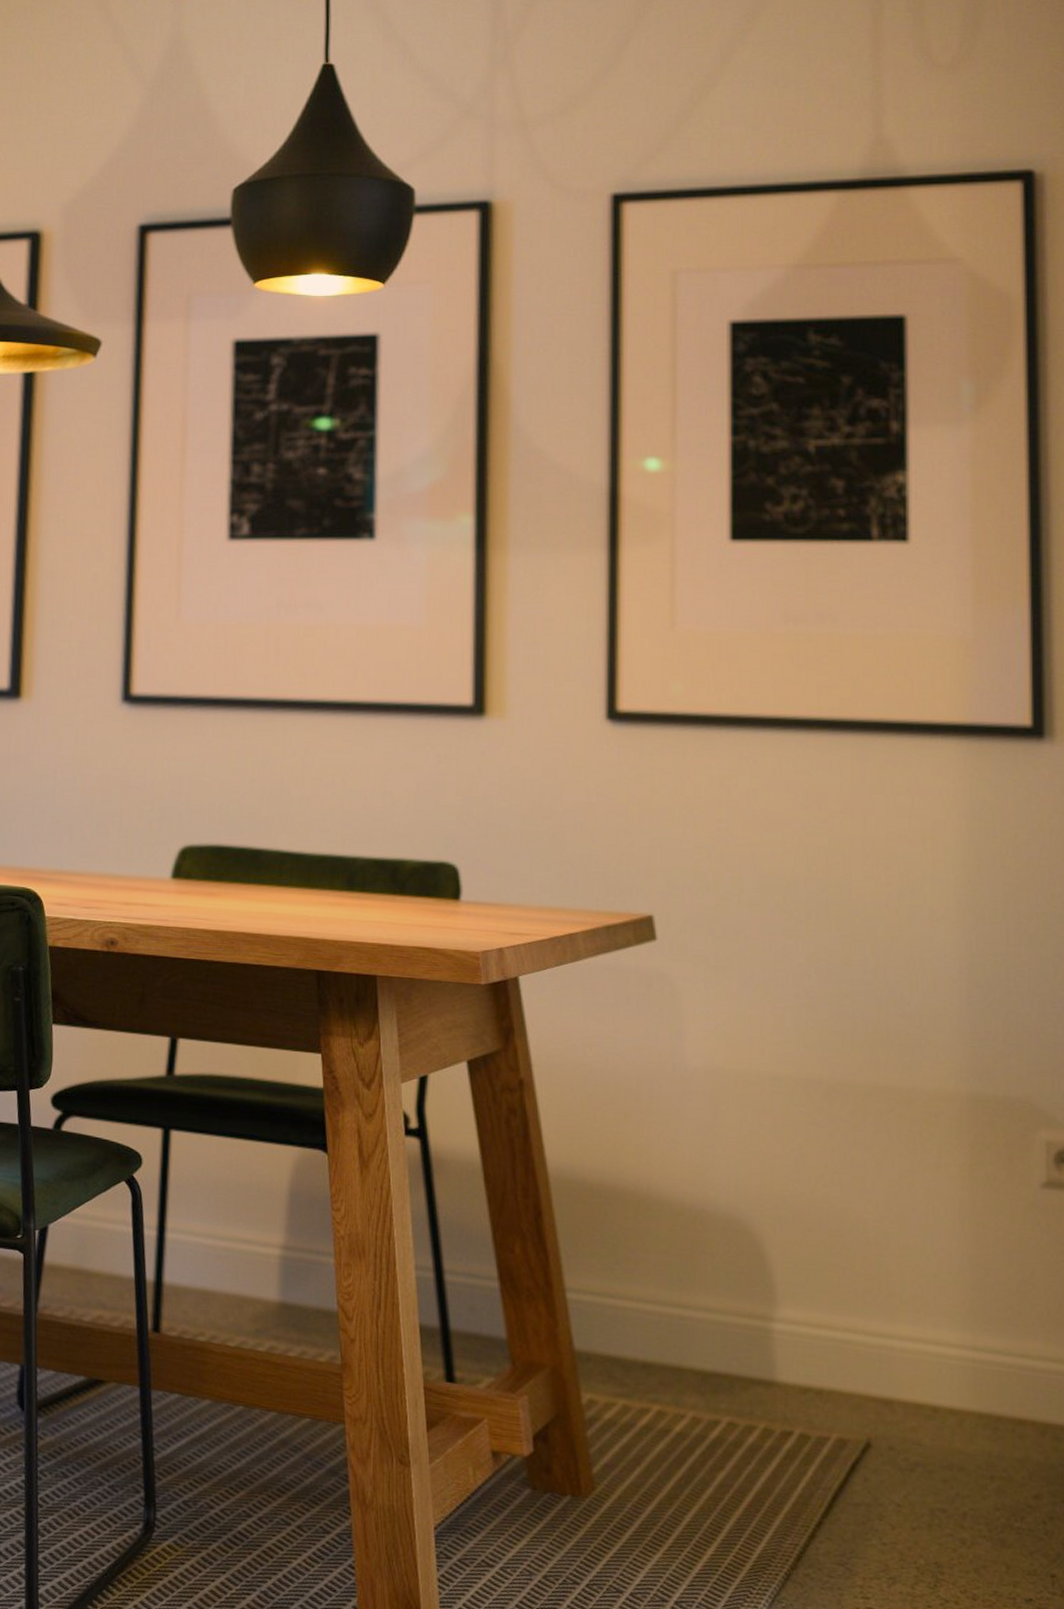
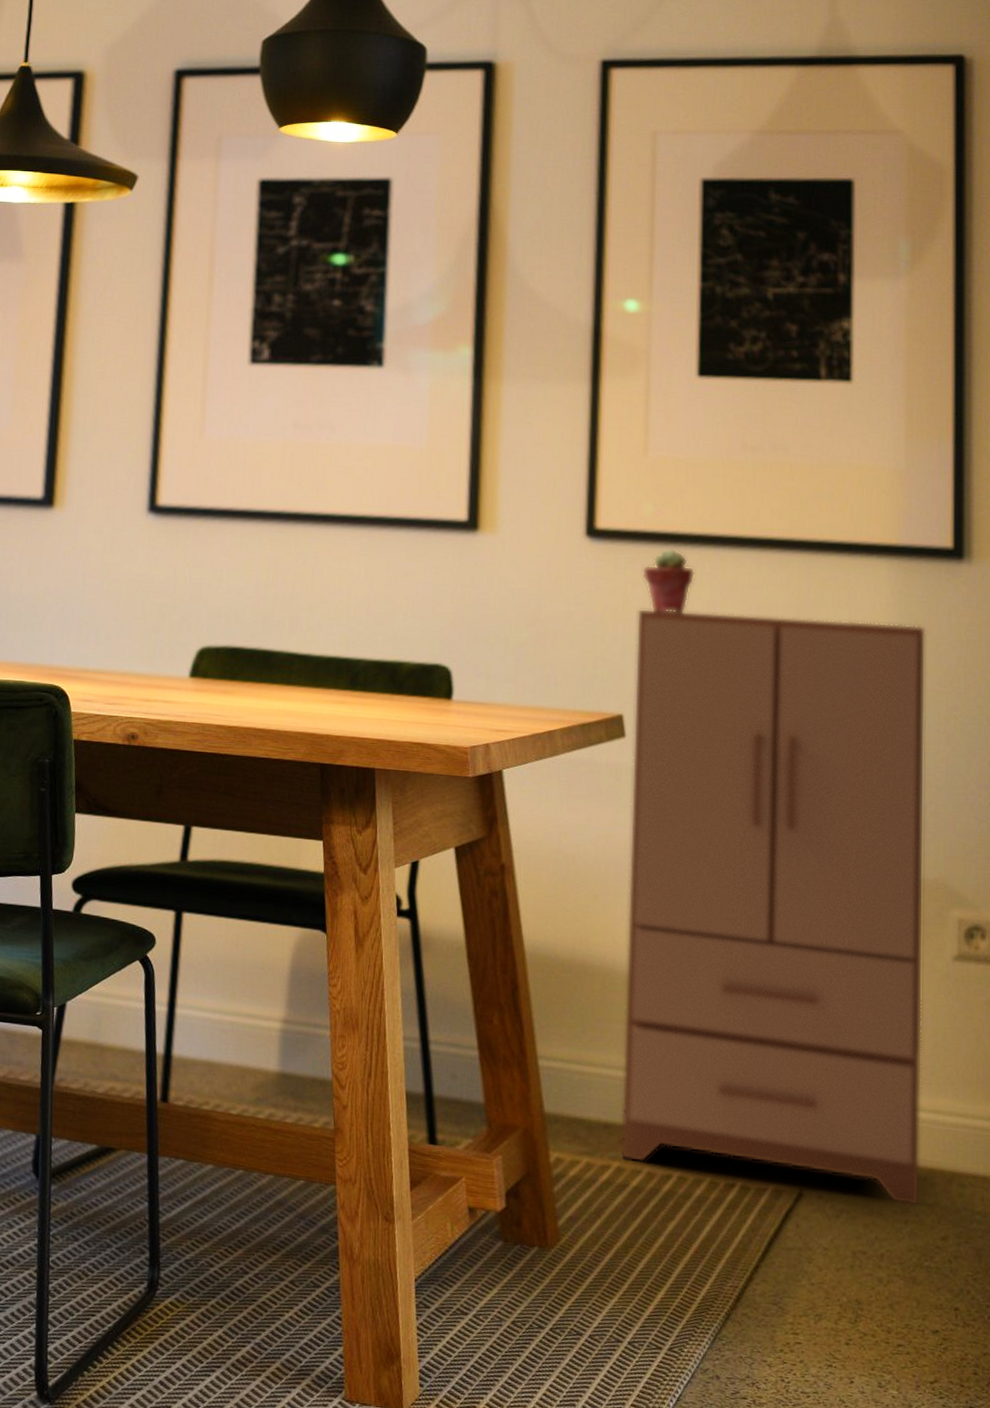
cabinet: none [661,798,1008,1461] -> present [620,608,926,1206]
potted succulent: none [671,731,731,803] -> present [642,548,695,613]

